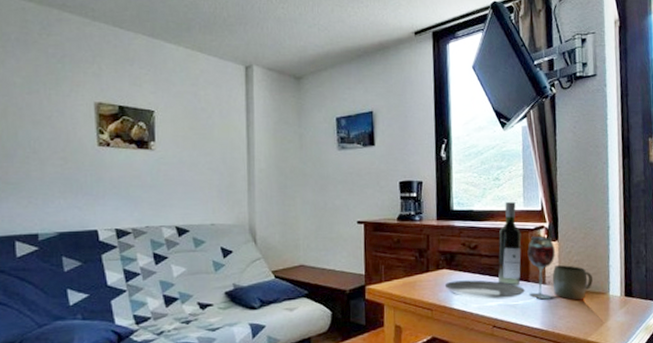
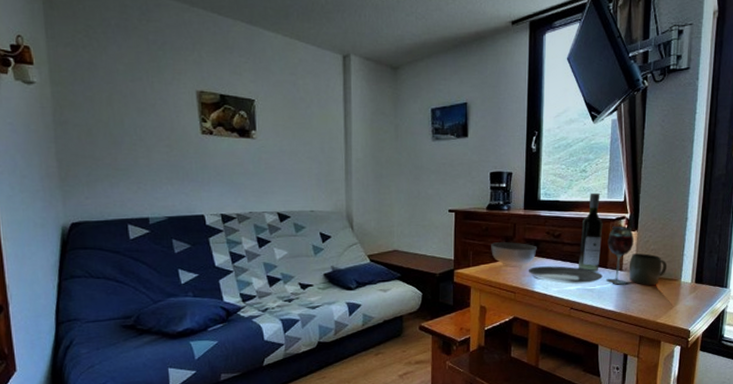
bowl: none [404,254,453,283] -> present [491,242,537,268]

